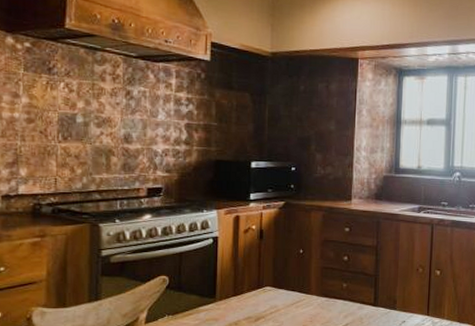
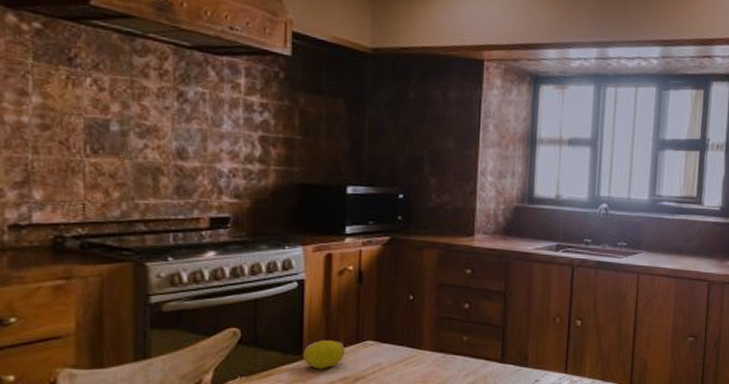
fruit: none [216,286,249,310] -> present [302,340,345,370]

